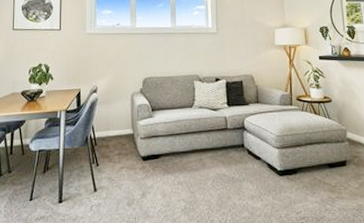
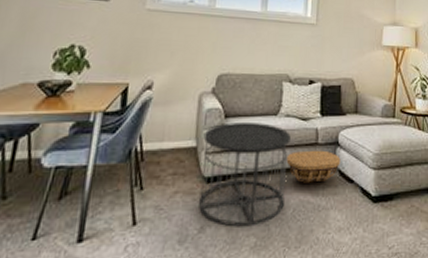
side table: none [137,114,206,194] -> present [199,122,291,227]
basket: none [203,134,248,160] -> present [286,150,341,183]

